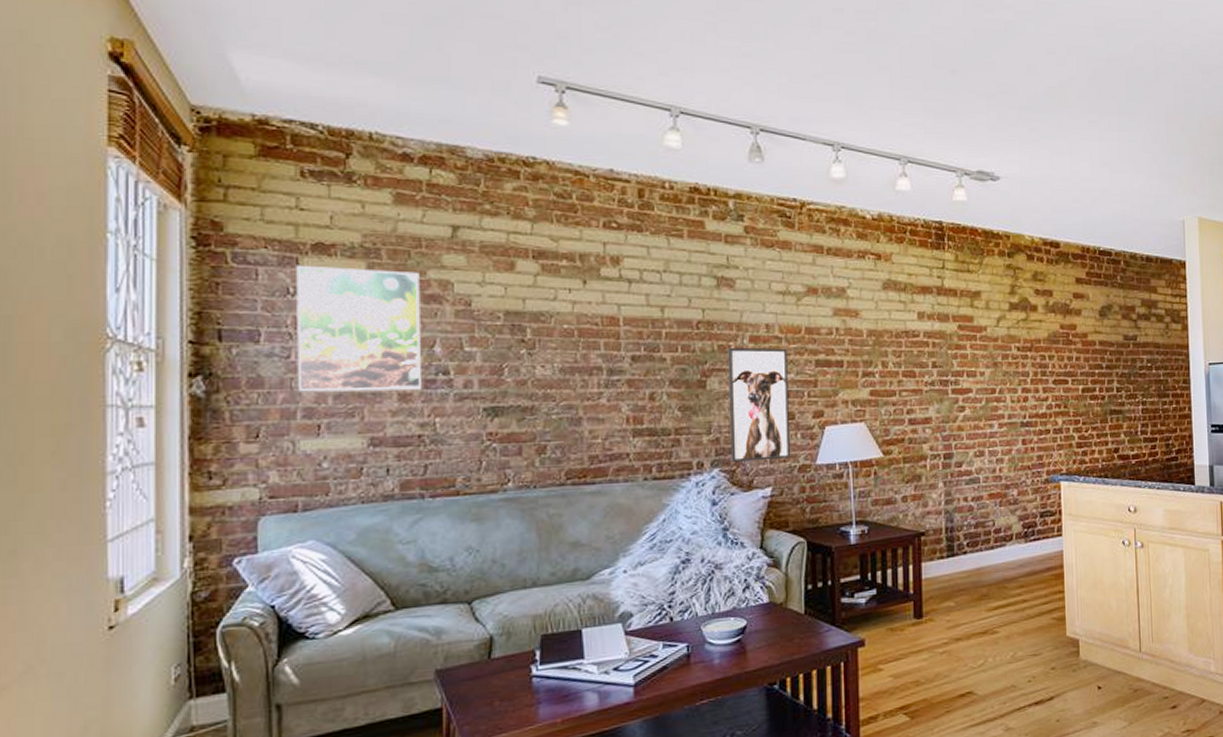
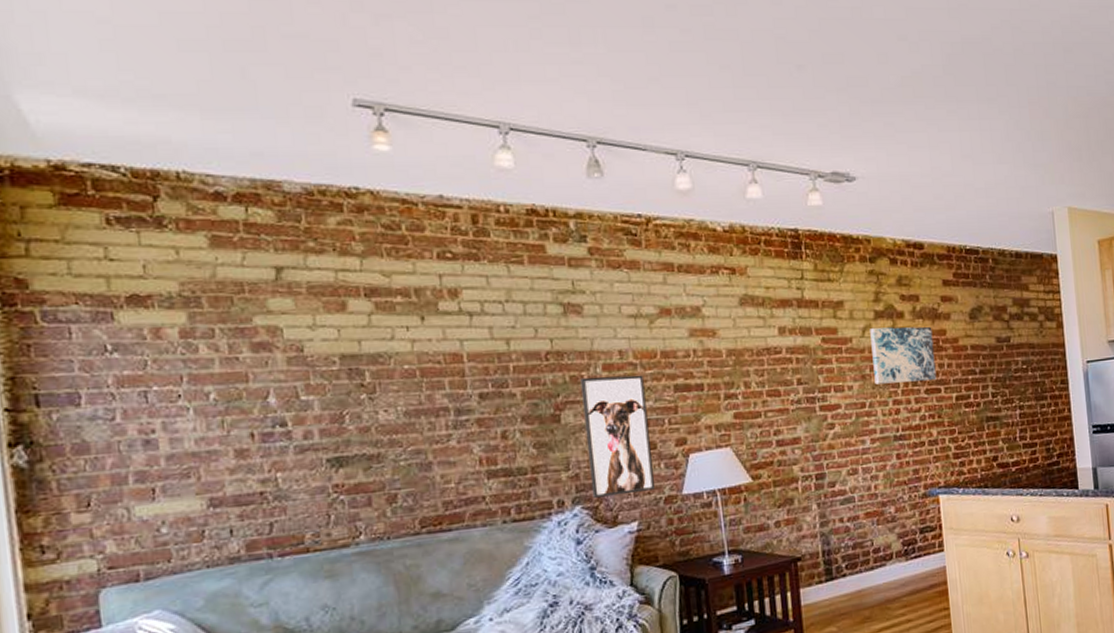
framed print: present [296,265,421,392] -> none [111,319,258,455]
wall art: none [1004,318,1065,373] -> present [870,326,937,385]

